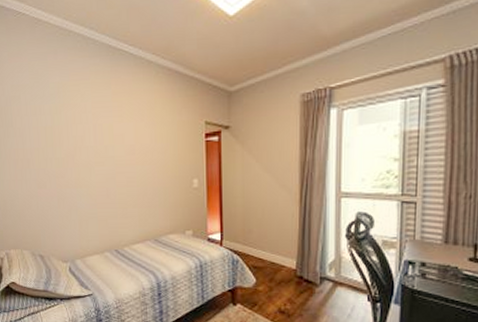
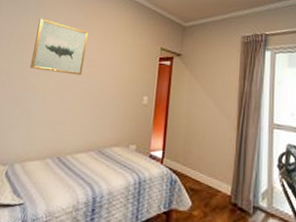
wall art: none [63,105,123,165] -> present [29,18,88,76]

